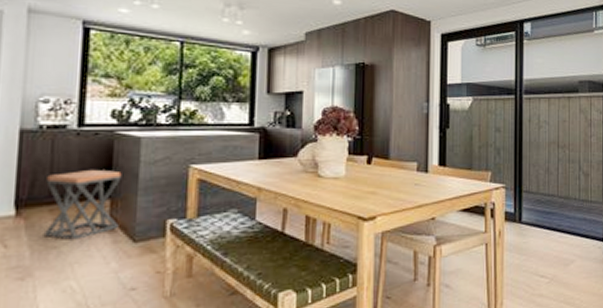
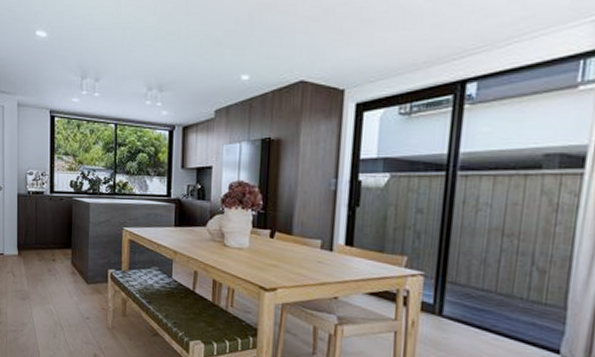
stool: present [43,169,122,240] -> none [34,225,78,277]

